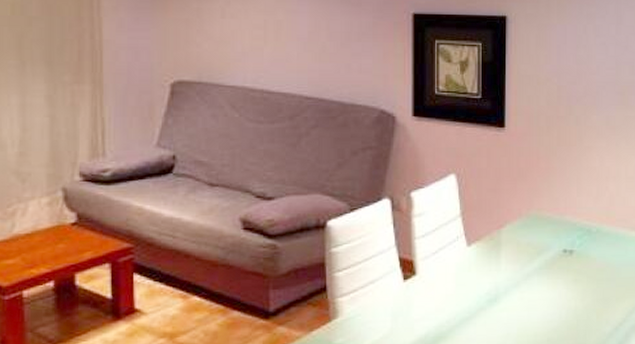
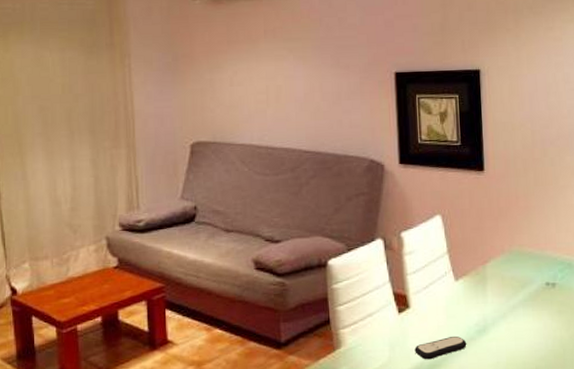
remote control: none [419,305,476,331] -> present [414,335,467,360]

